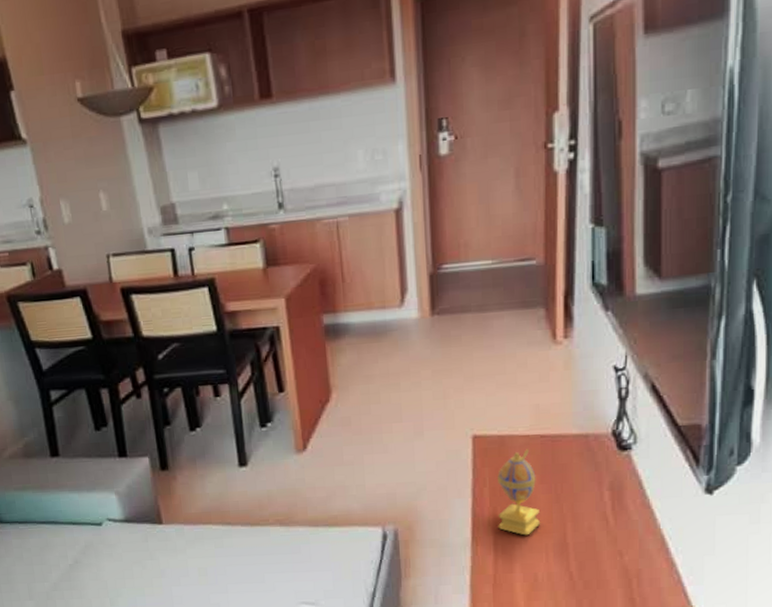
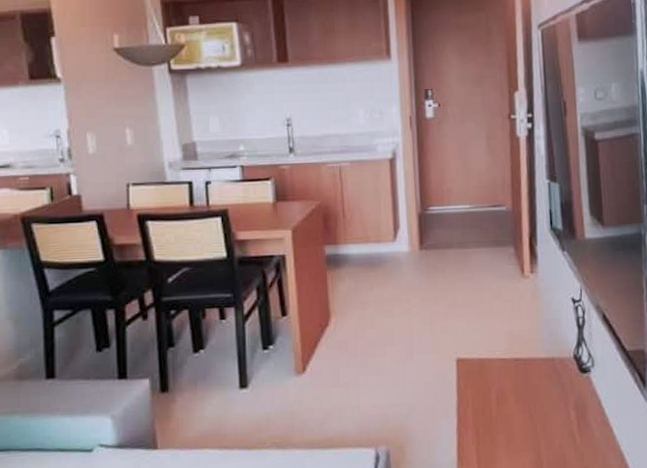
decorative egg: present [497,449,541,536] -> none [479,371,518,454]

